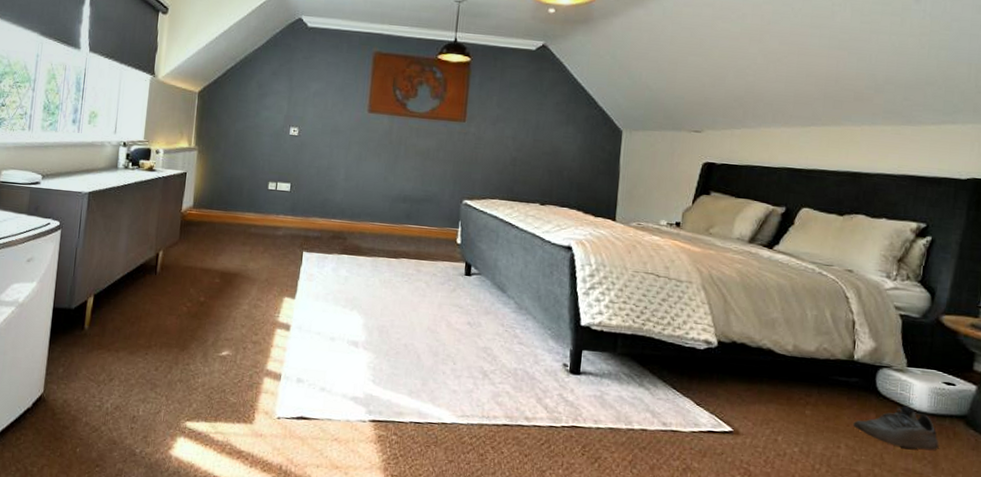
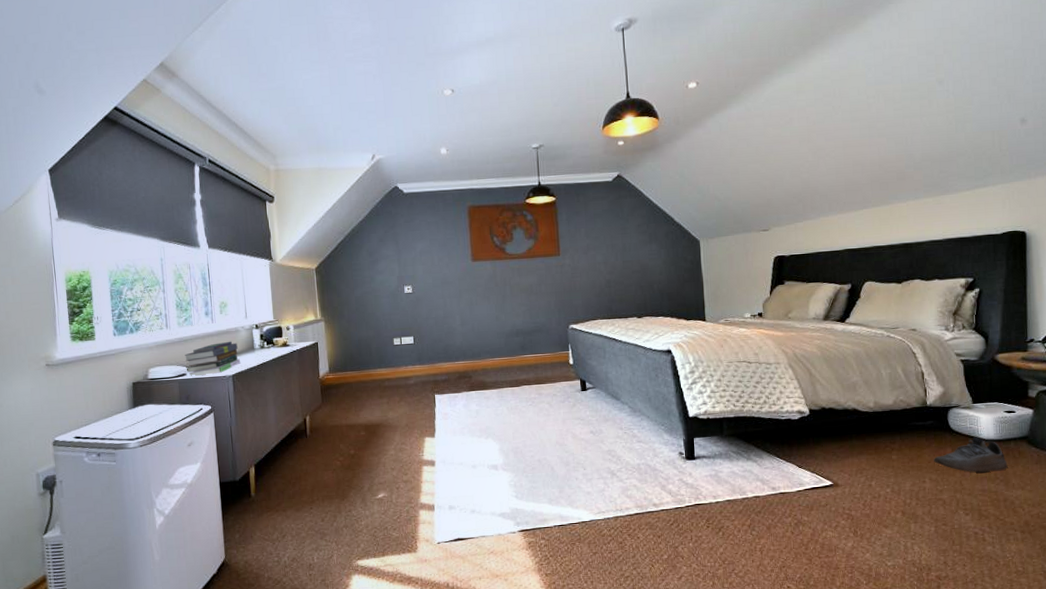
books: none [42,155,101,189] -> present [185,341,241,378]

